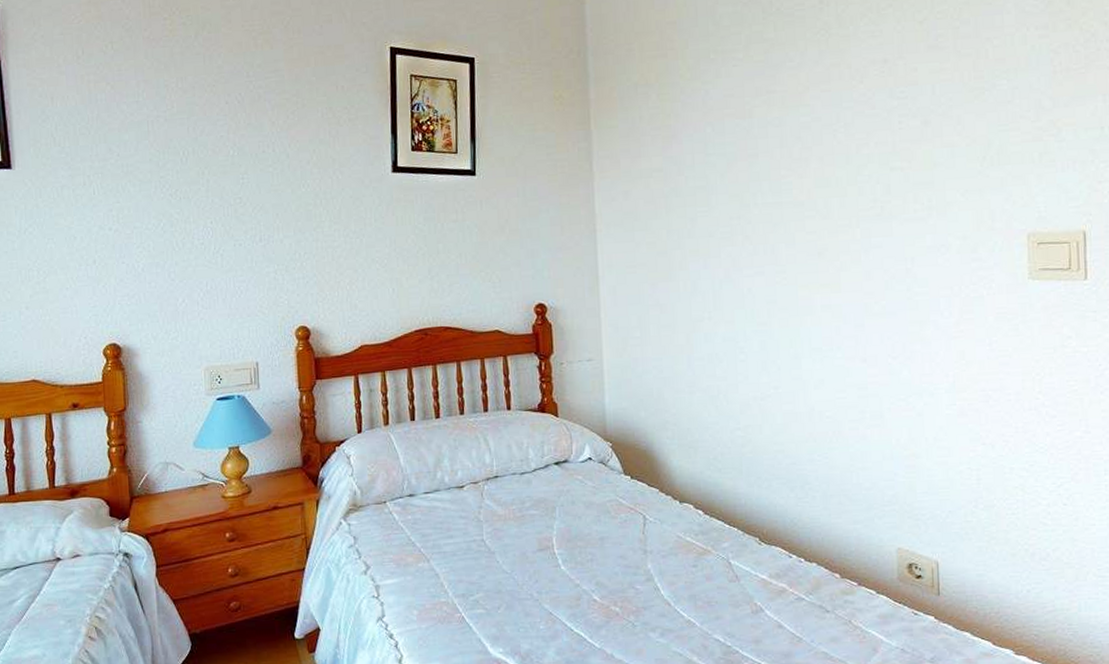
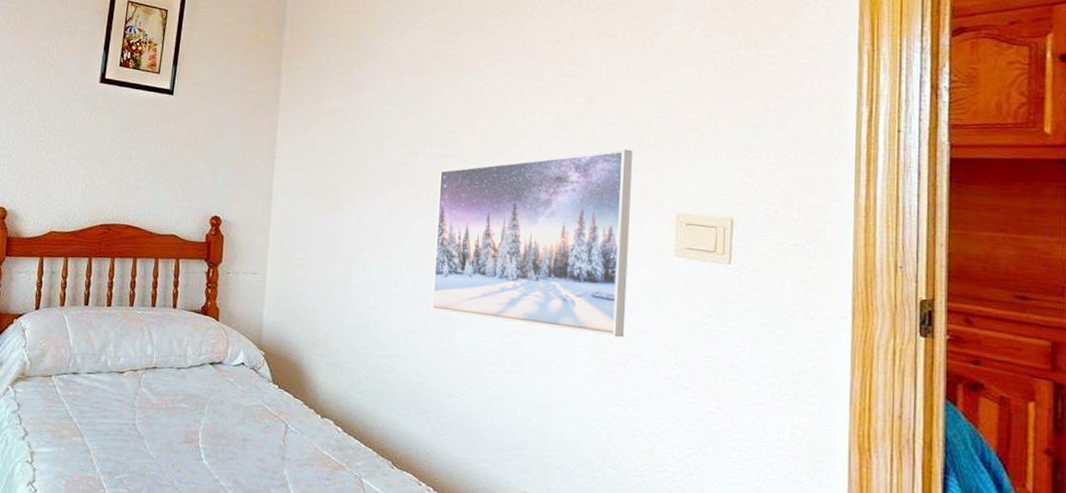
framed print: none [774,170,985,374] -> present [431,149,634,338]

